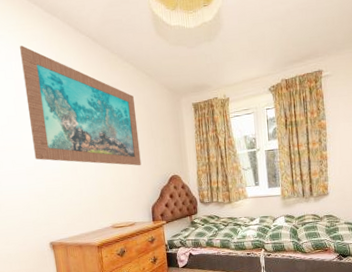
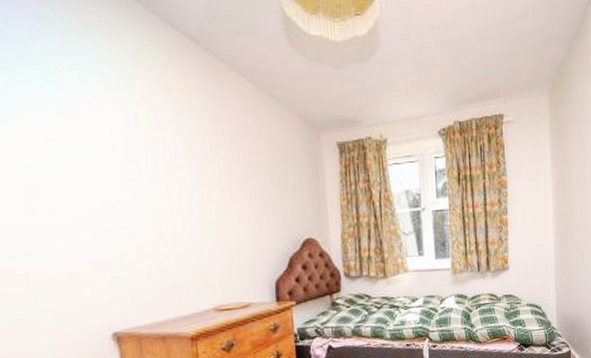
wall art: present [20,46,141,166] -> none [70,35,262,224]

